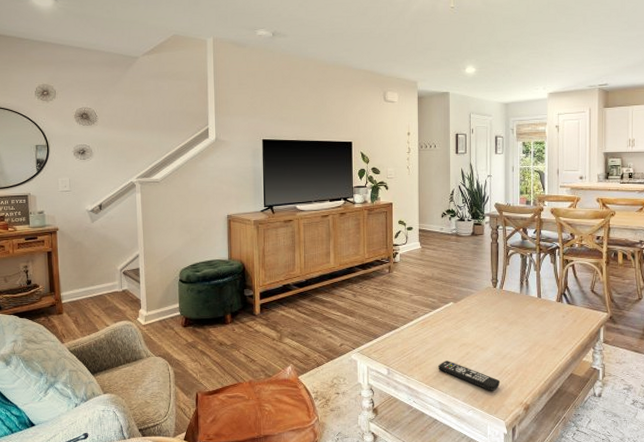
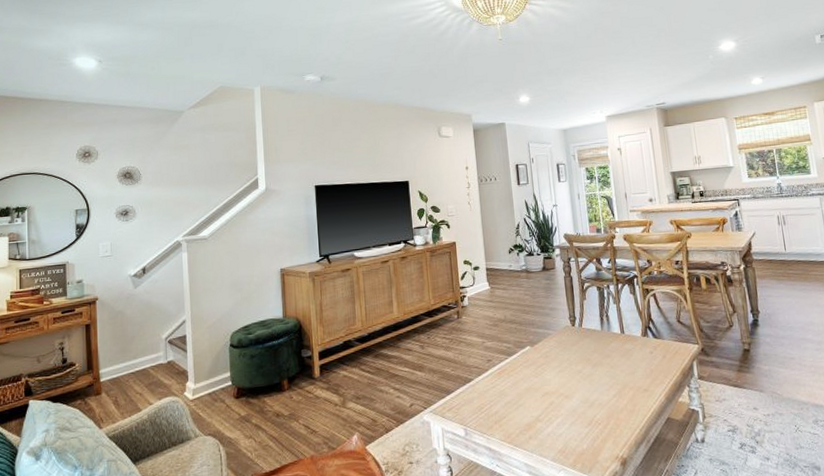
remote control: present [438,361,501,391] -> none [520,414,592,446]

